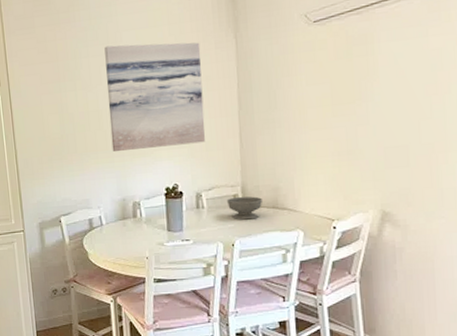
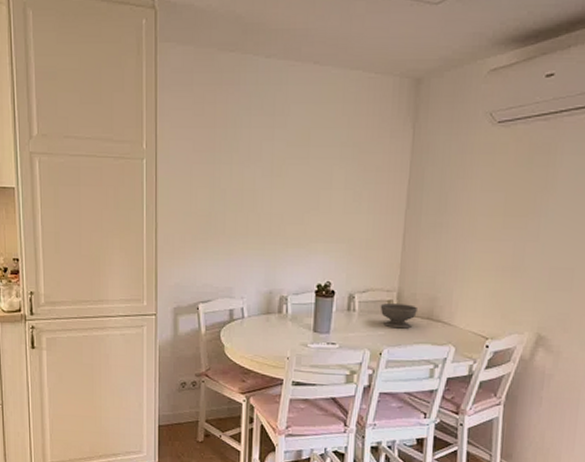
wall art: present [104,42,205,151] -> none [264,118,375,240]

